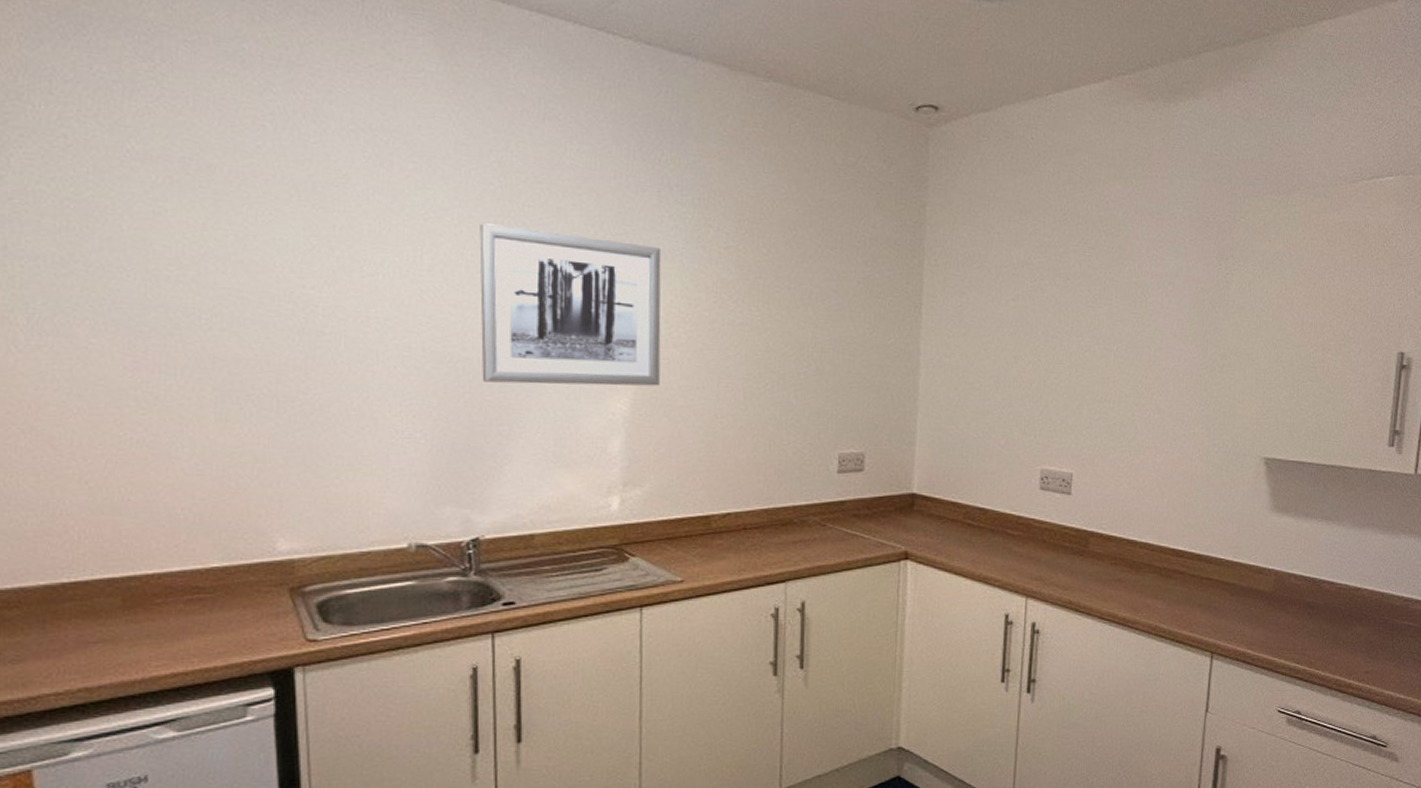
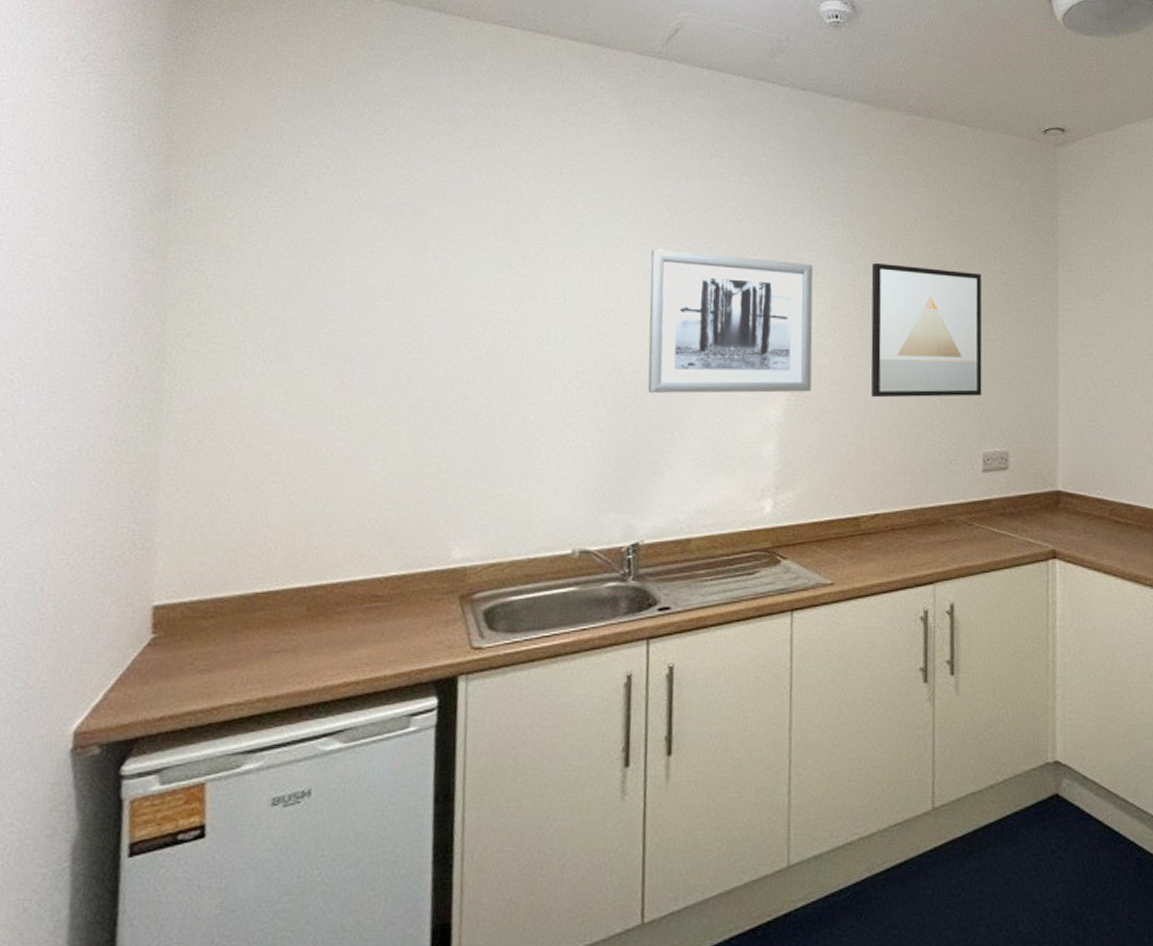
wall art: none [723,248,843,396] -> present [870,262,982,398]

